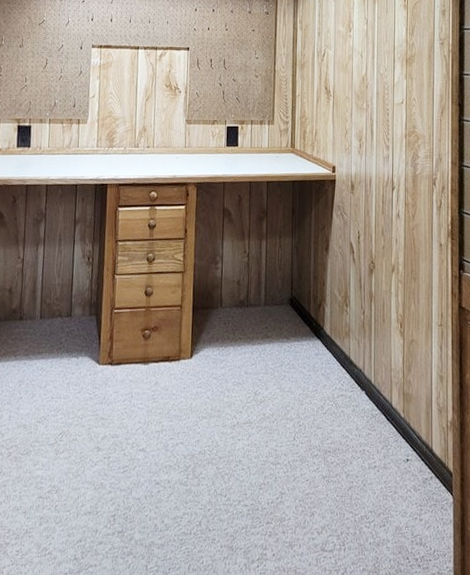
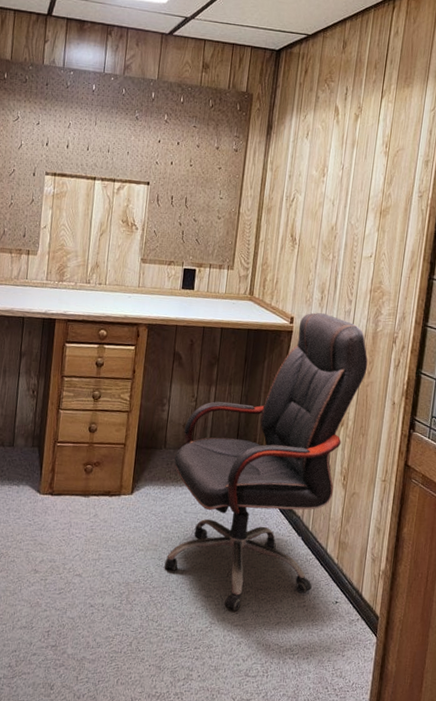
office chair: none [229,160,411,478] -> present [164,312,368,611]

